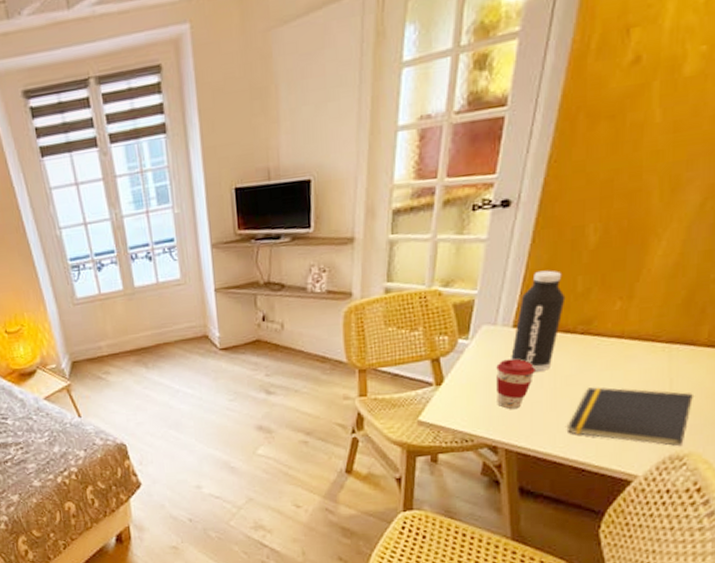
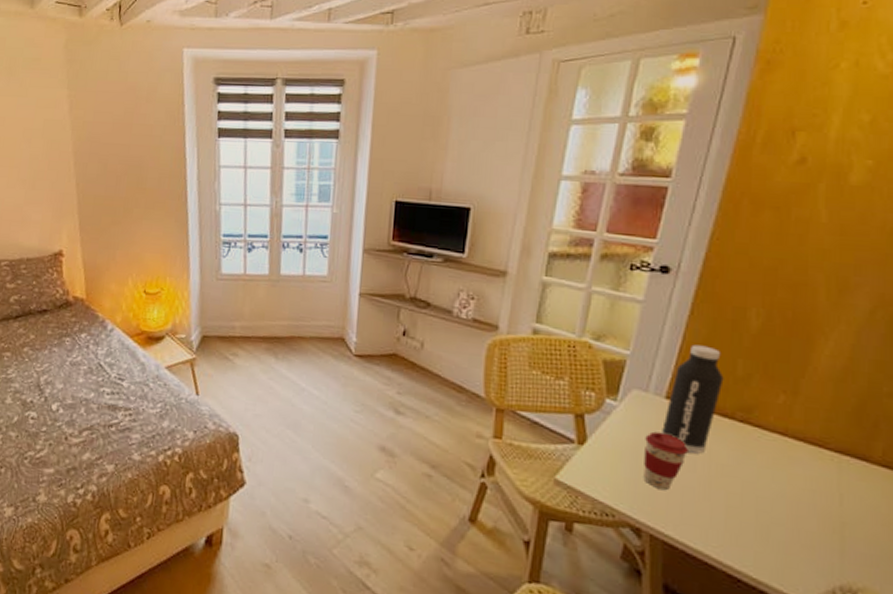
notepad: present [568,387,693,447] -> none [722,484,867,578]

